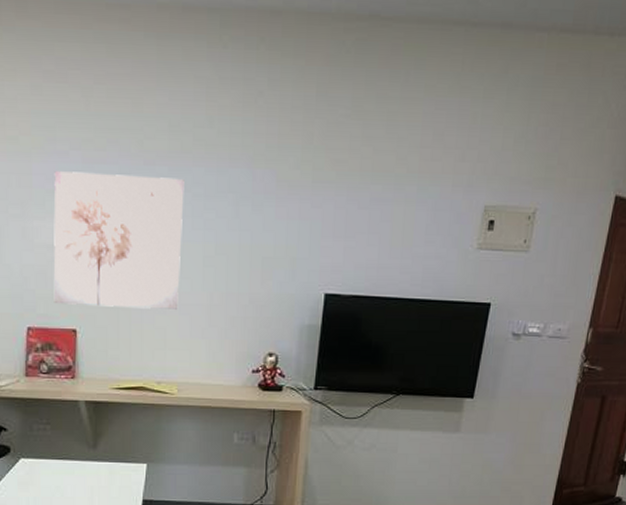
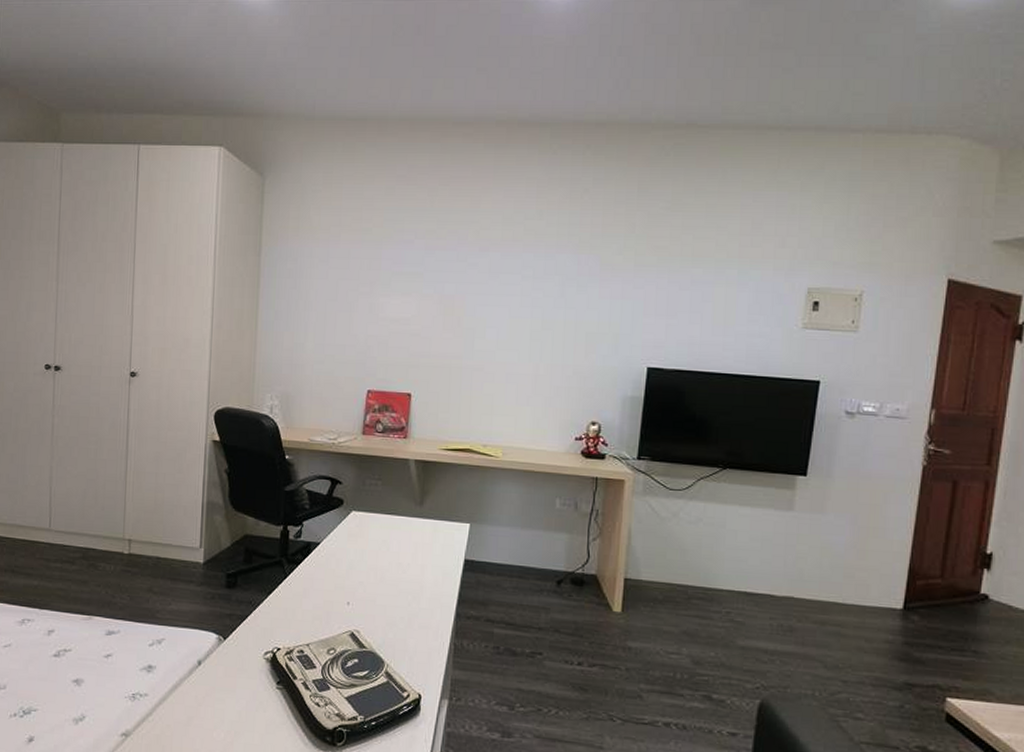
wall art: present [53,171,184,311] -> none [392,257,515,379]

